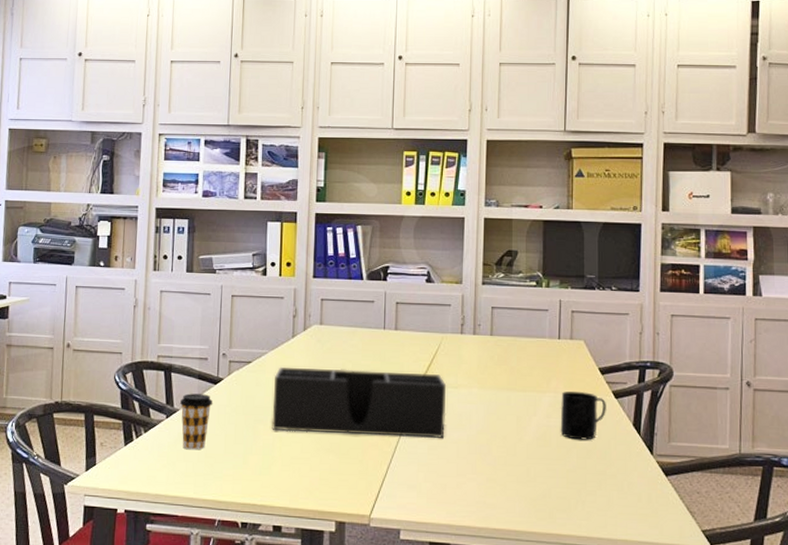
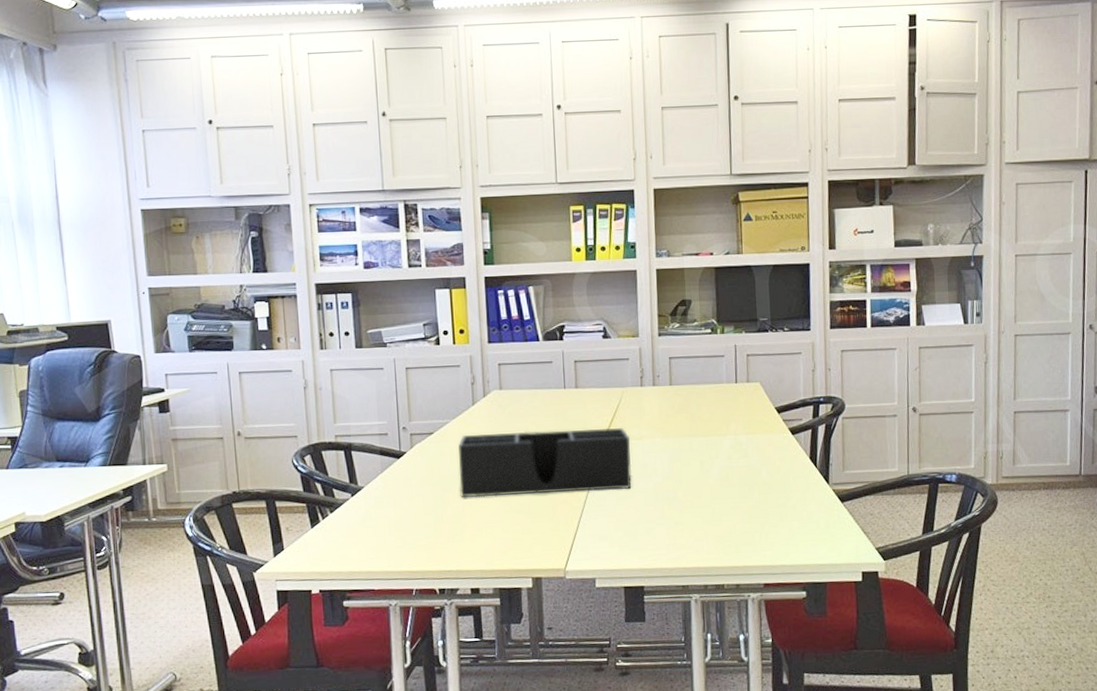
coffee cup: present [179,393,213,450] -> none [363,469,398,525]
mug: present [560,391,606,440] -> none [741,431,784,477]

